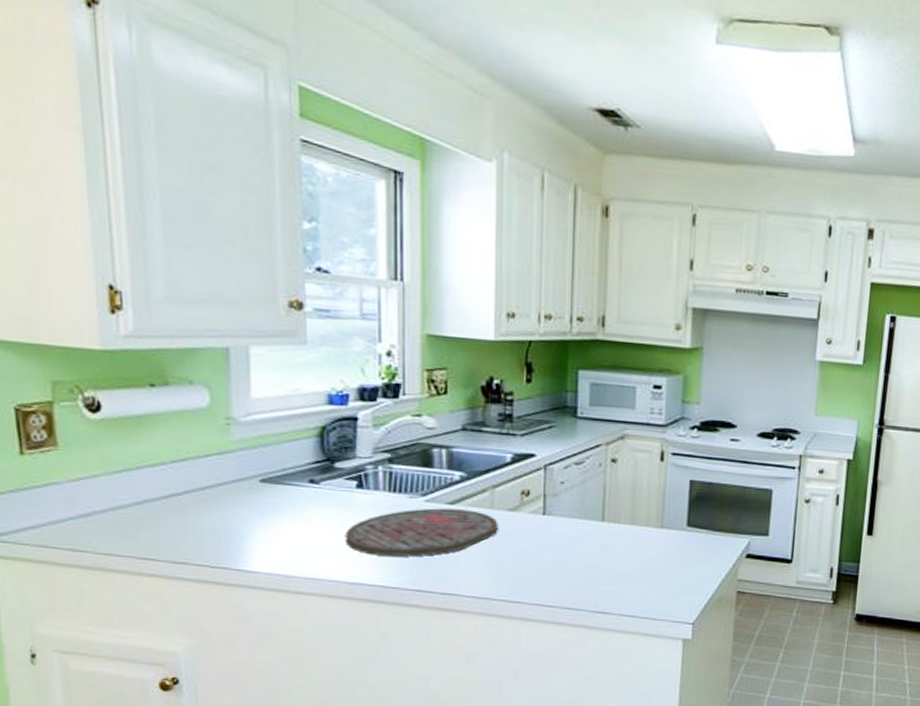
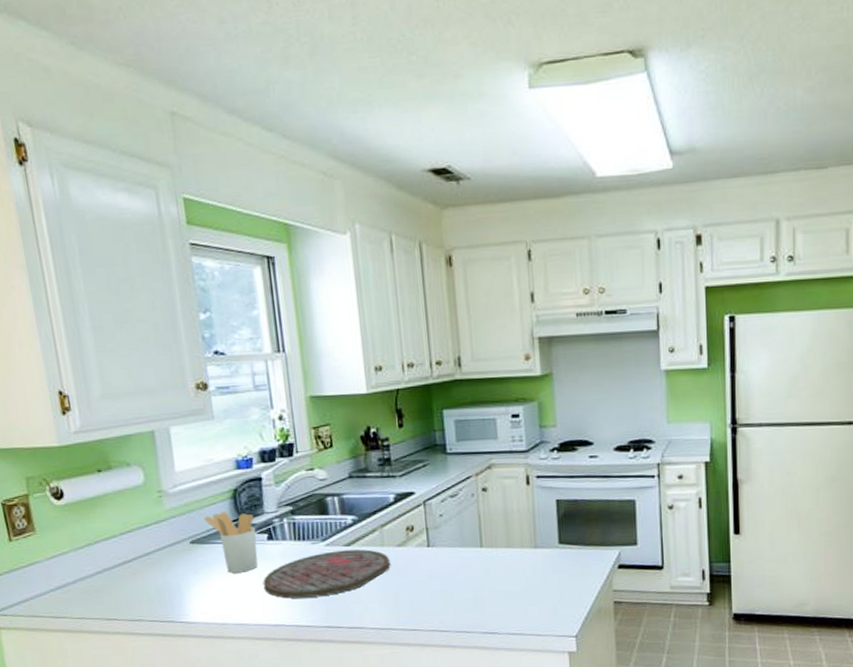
utensil holder: none [280,450,344,521] -> present [204,512,258,573]

